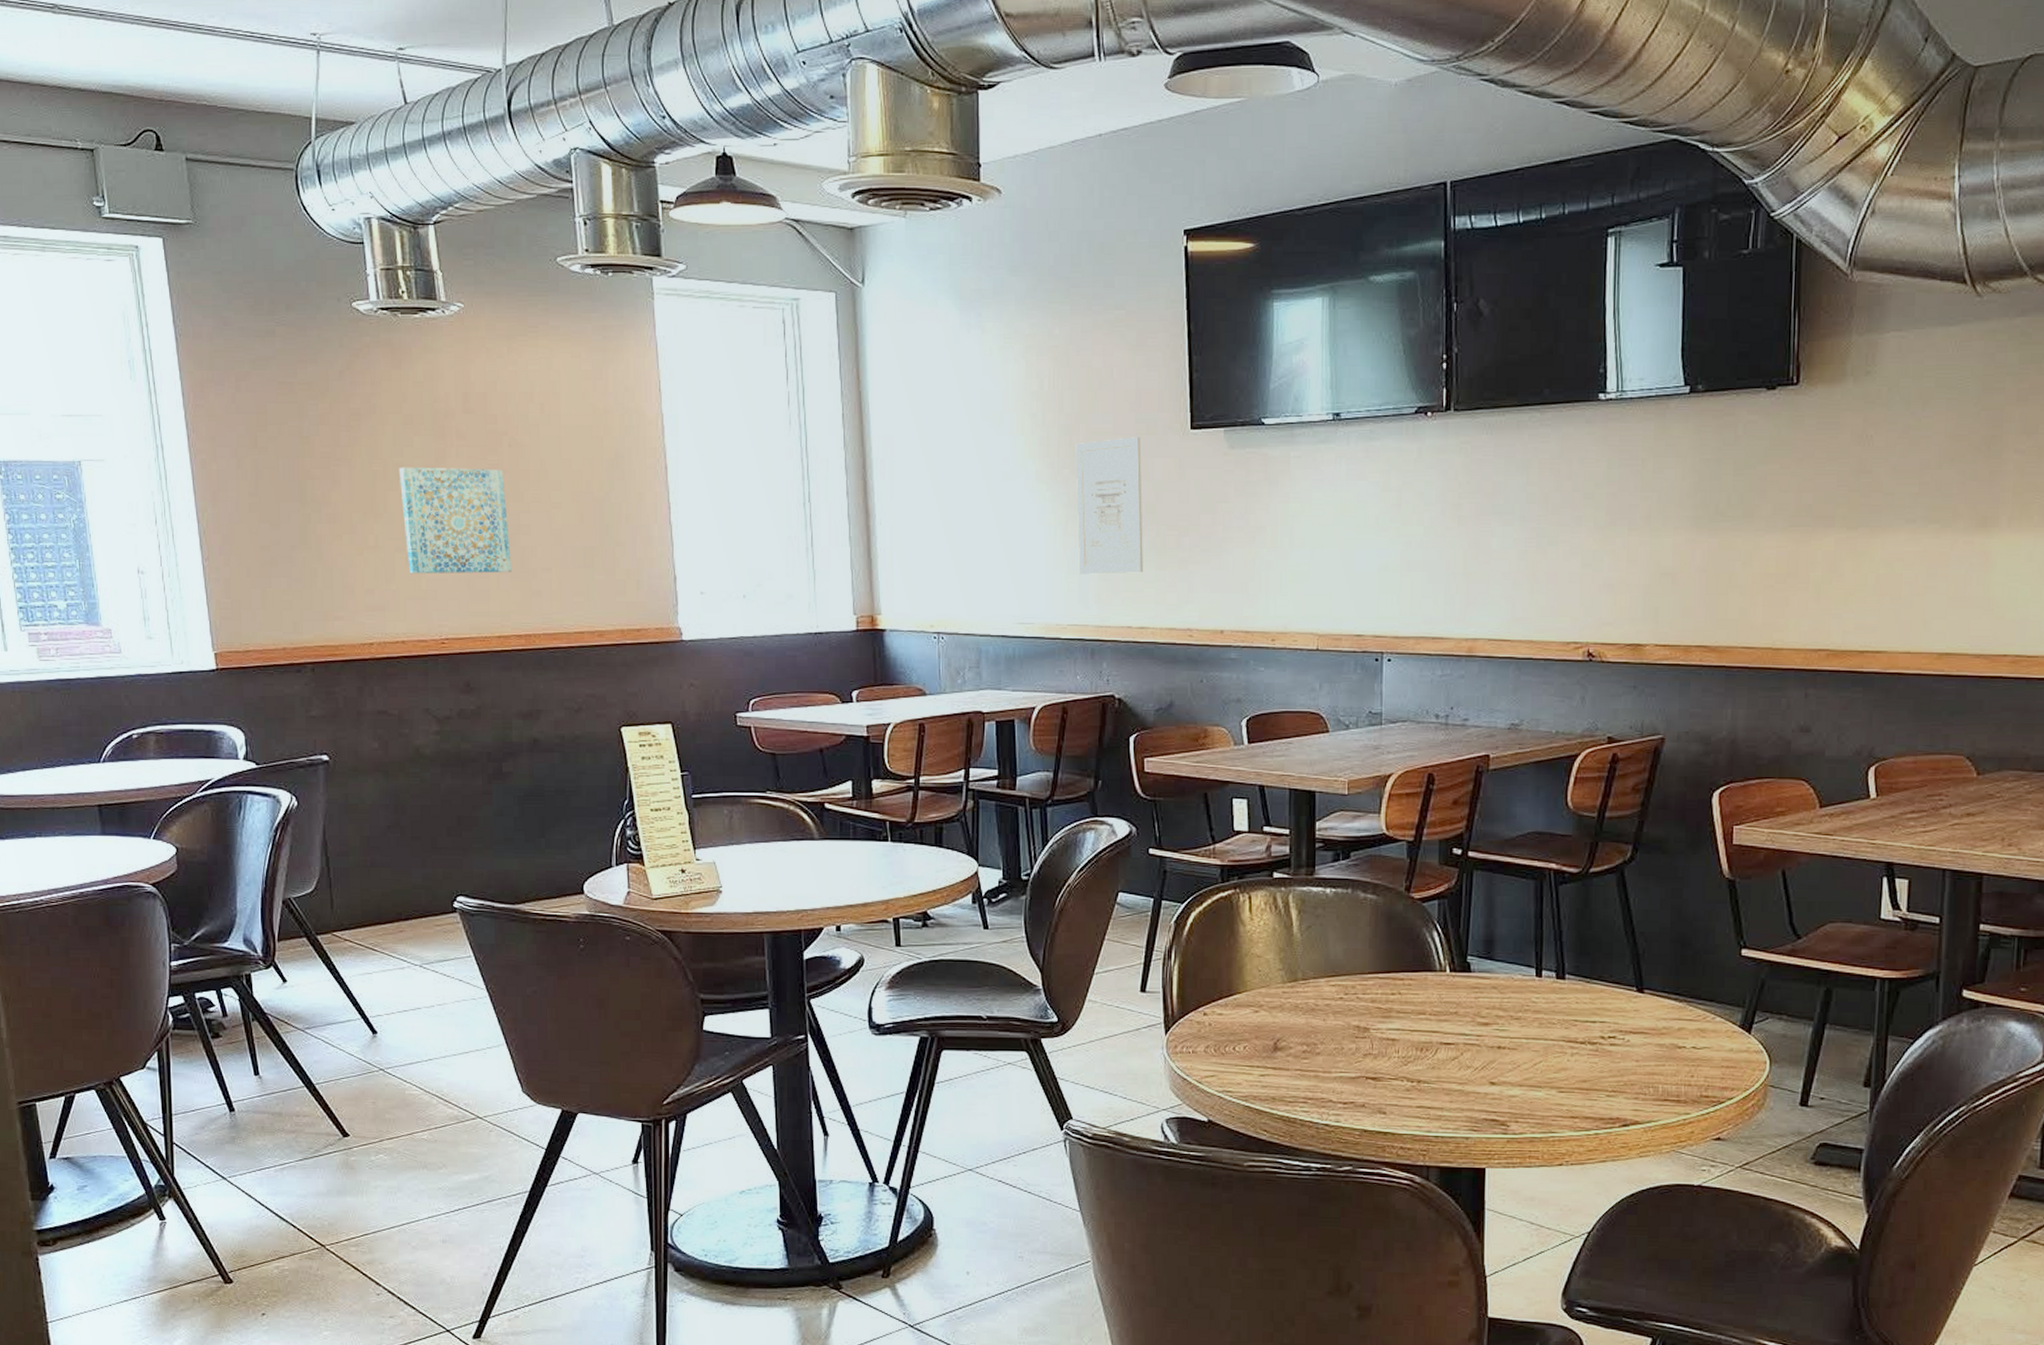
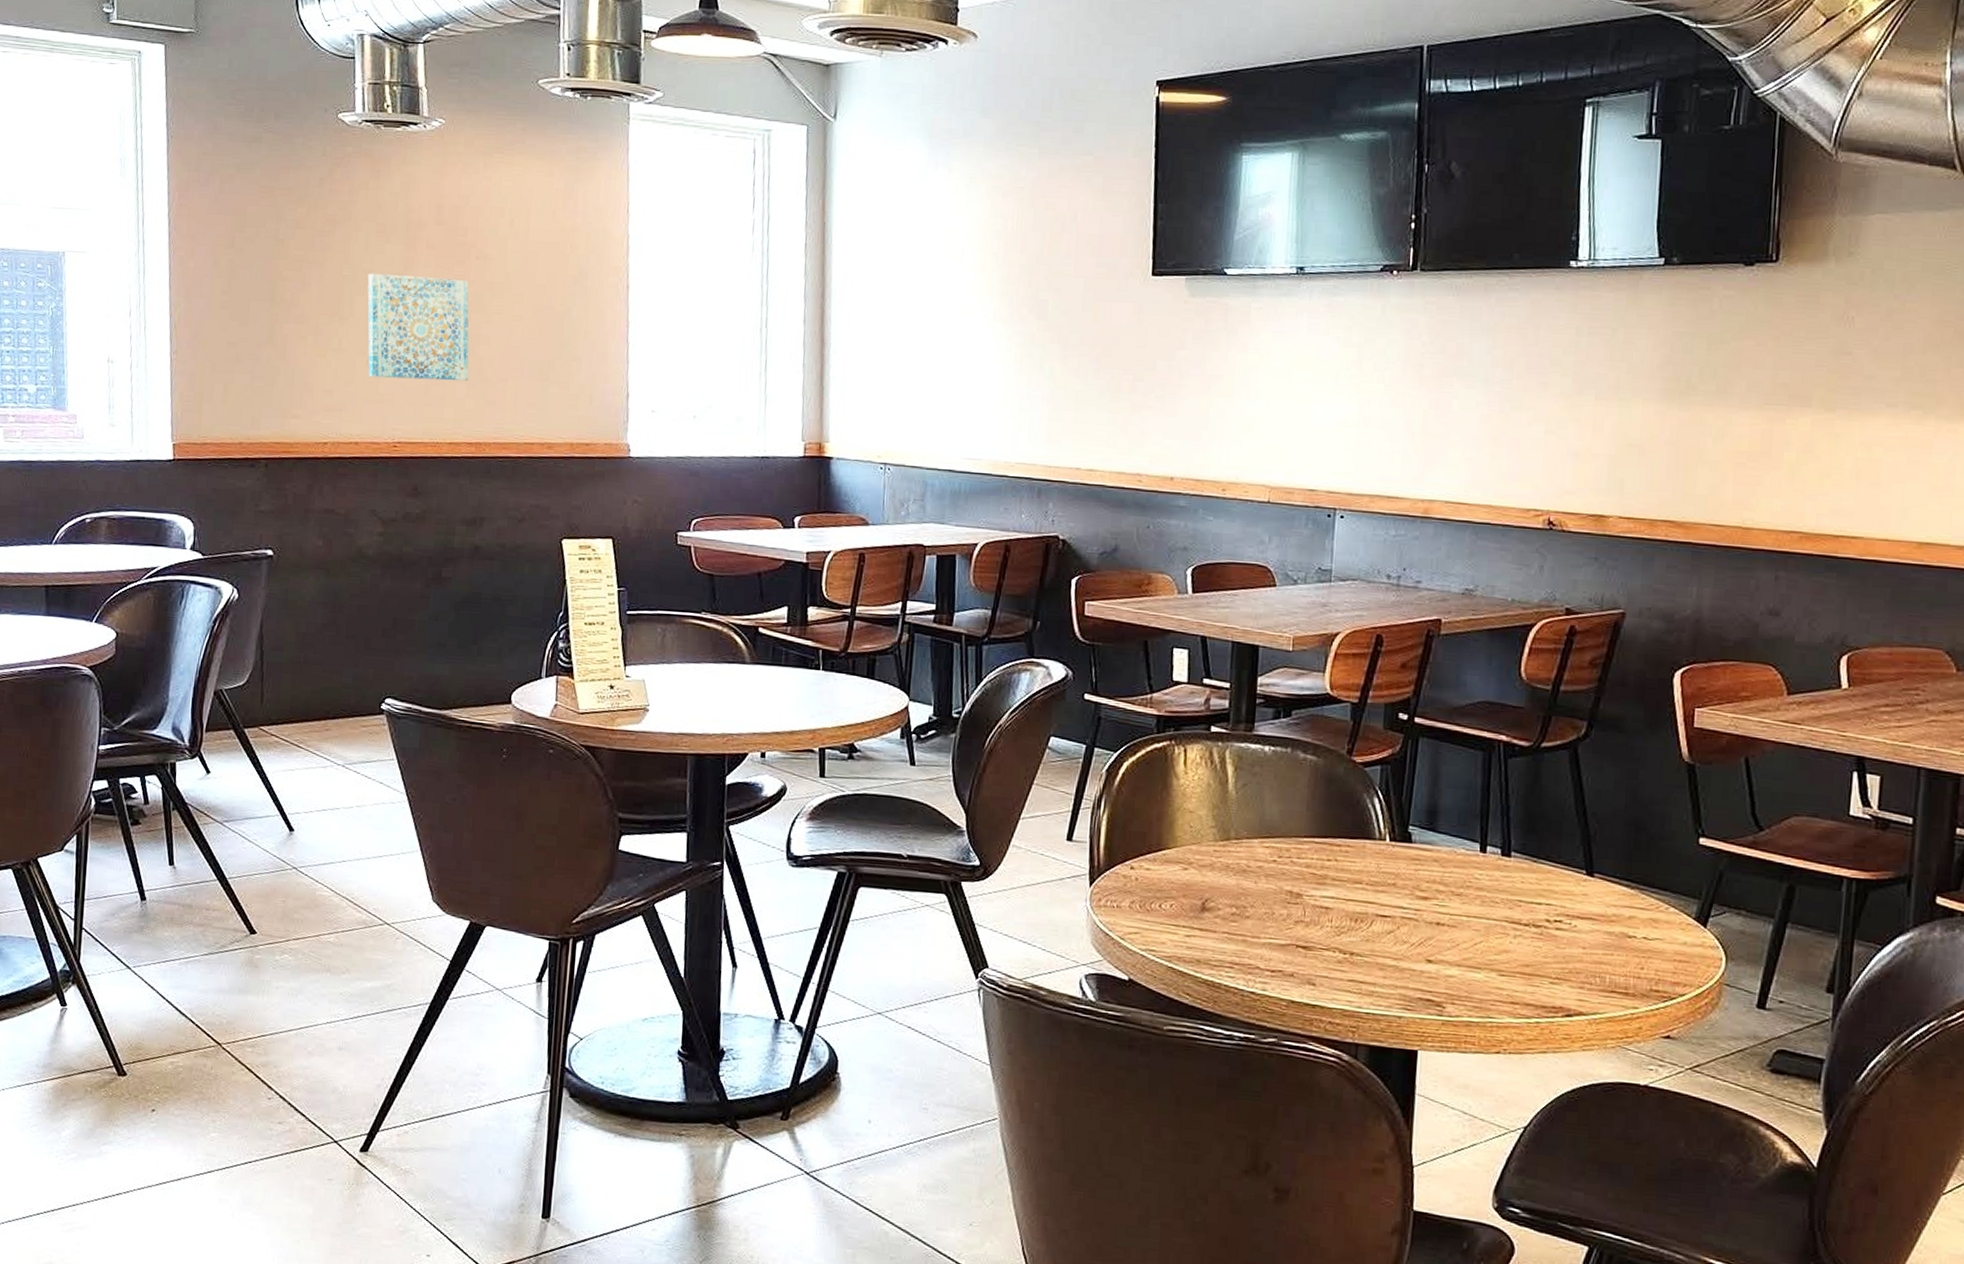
wall art: present [1075,437,1143,575] -> none [1030,280,1101,416]

